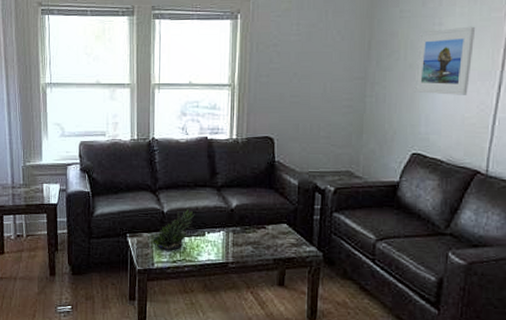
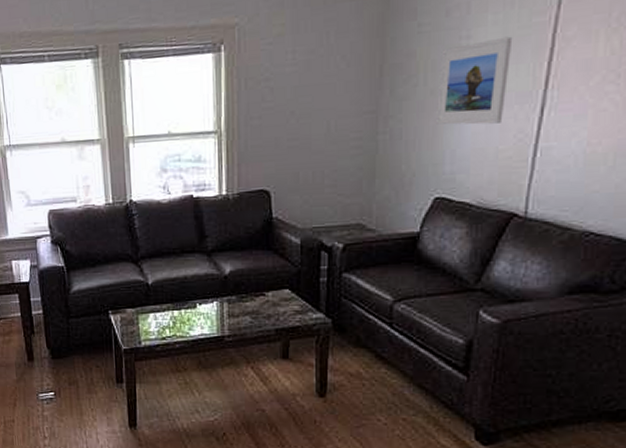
succulent plant: present [152,209,195,251] -> none [138,279,184,327]

